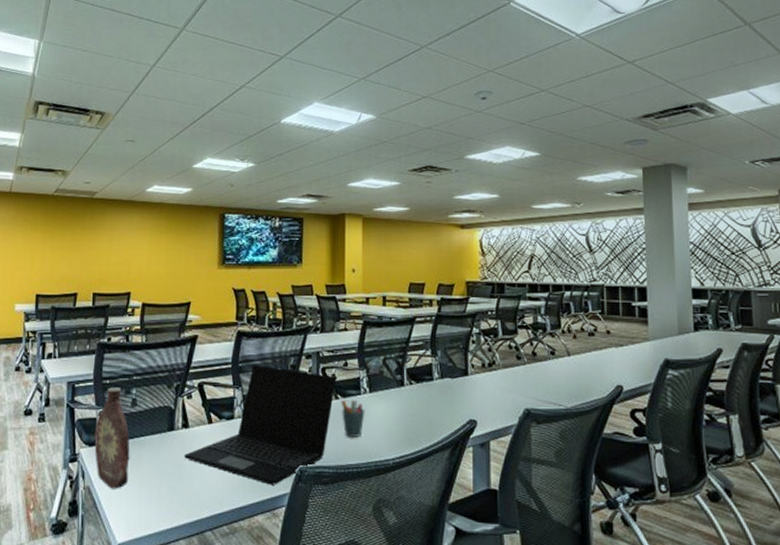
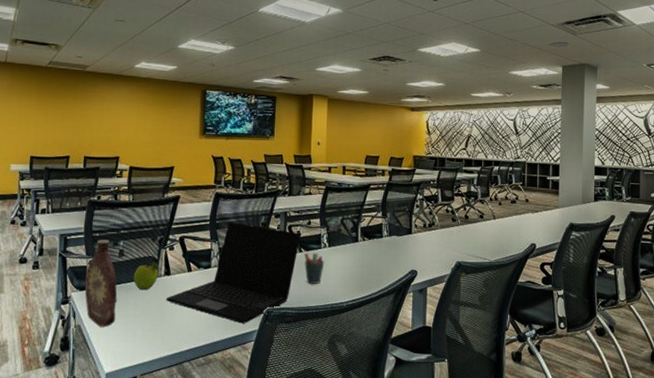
fruit: none [147,412,177,445] -> present [133,261,160,290]

